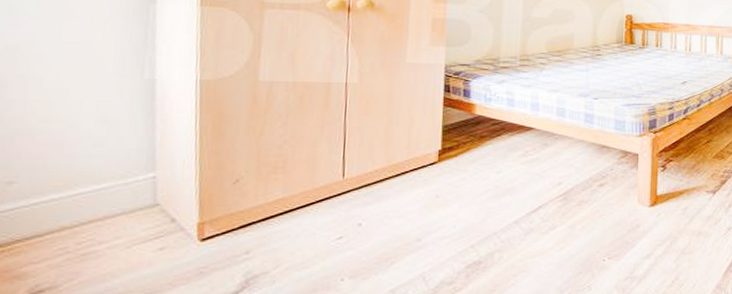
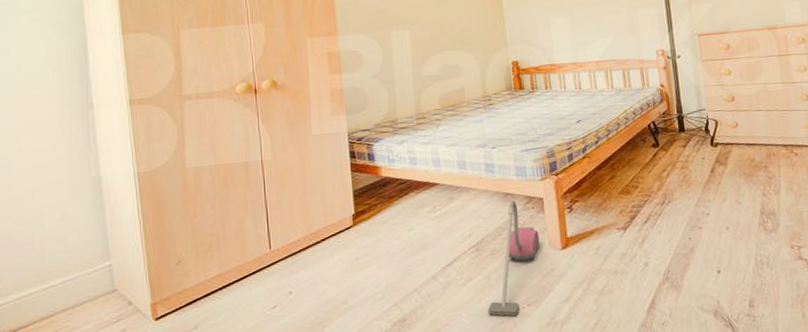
vacuum cleaner: none [567,152,630,267] -> present [488,199,540,316]

